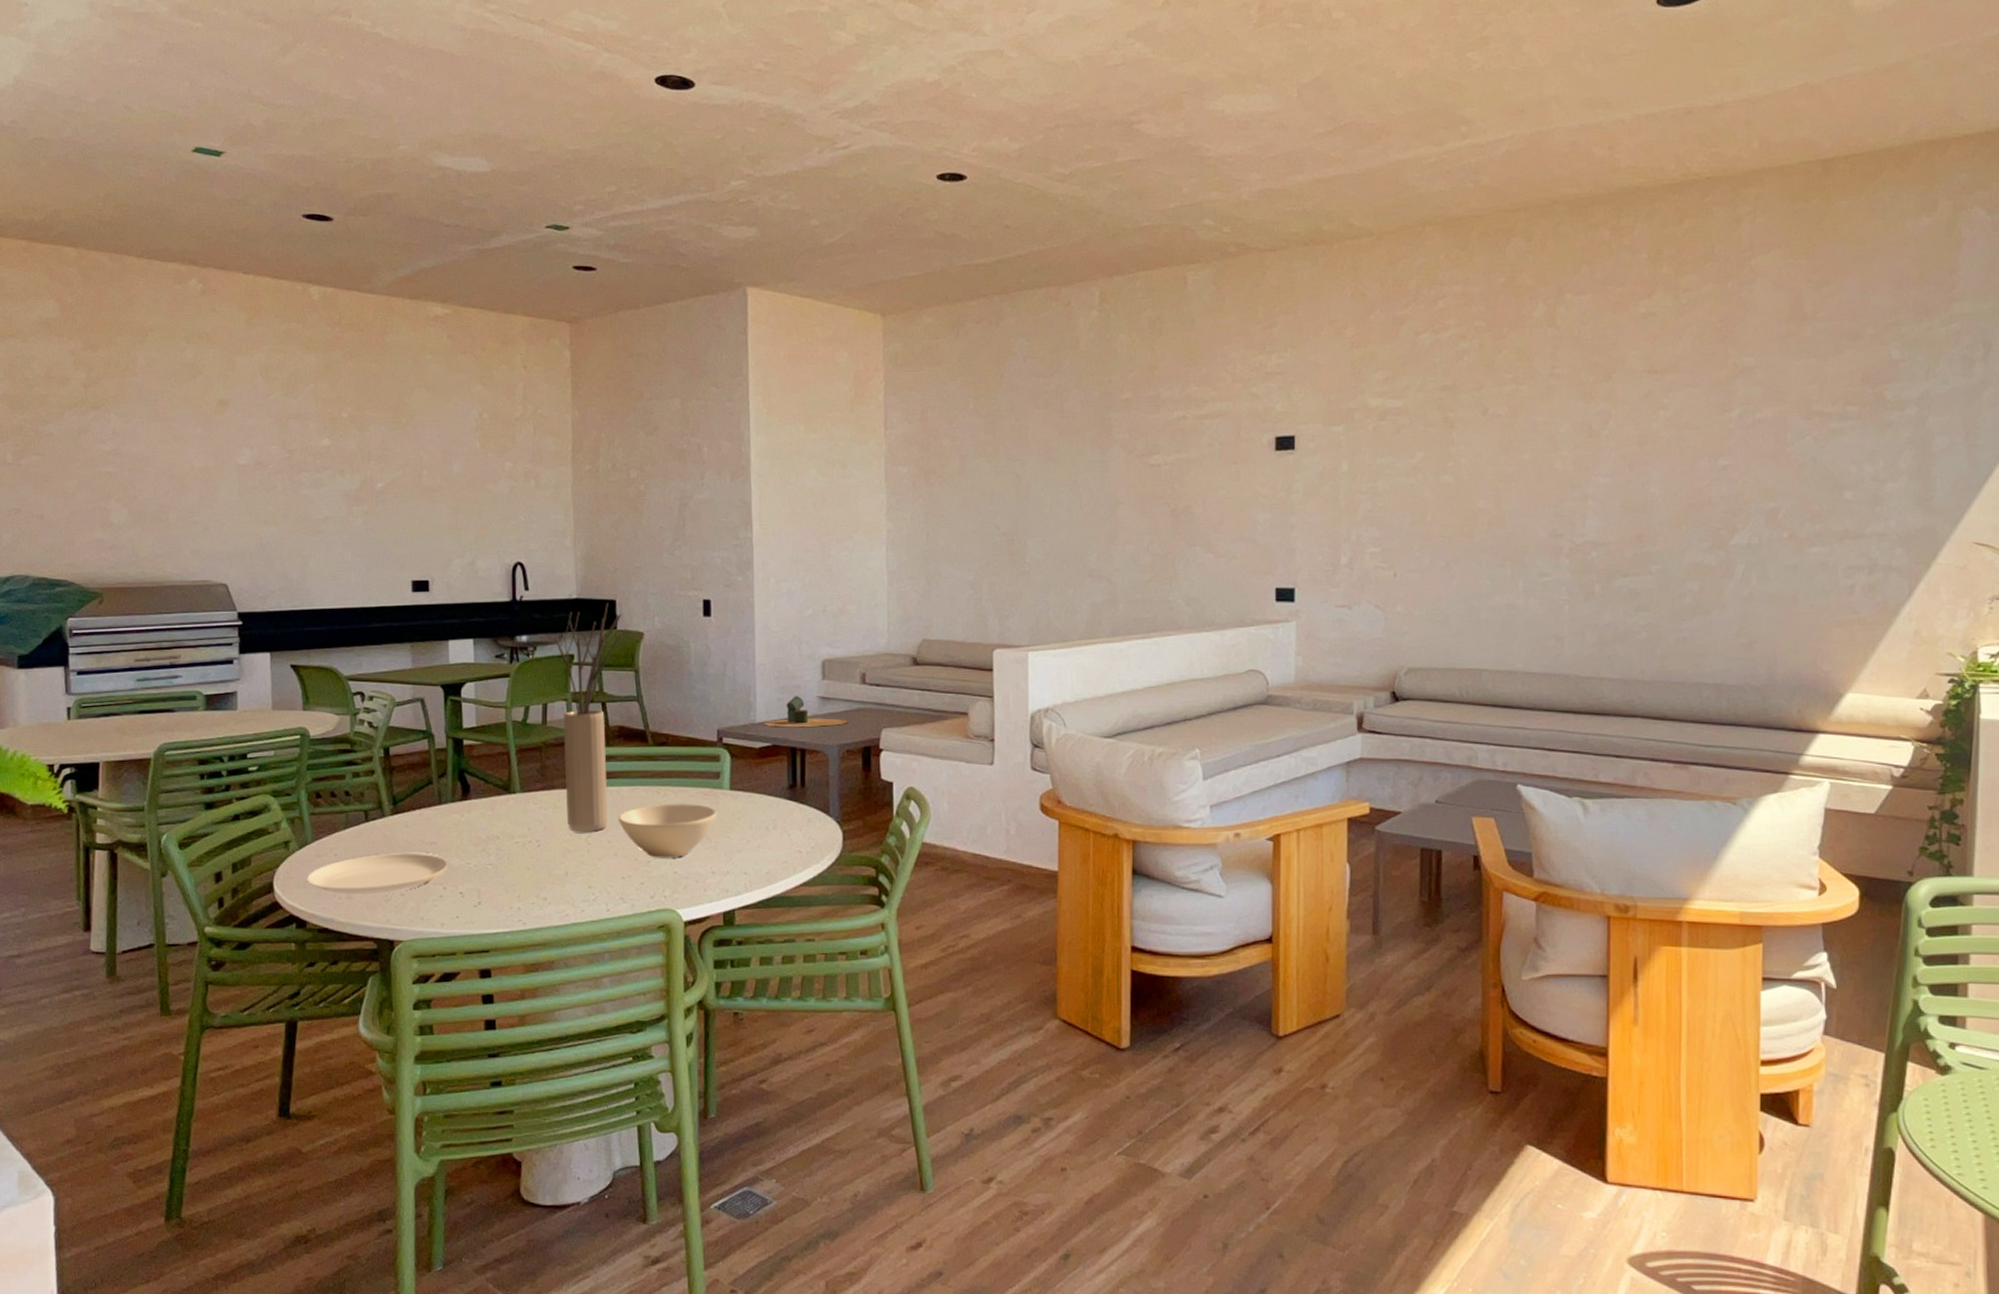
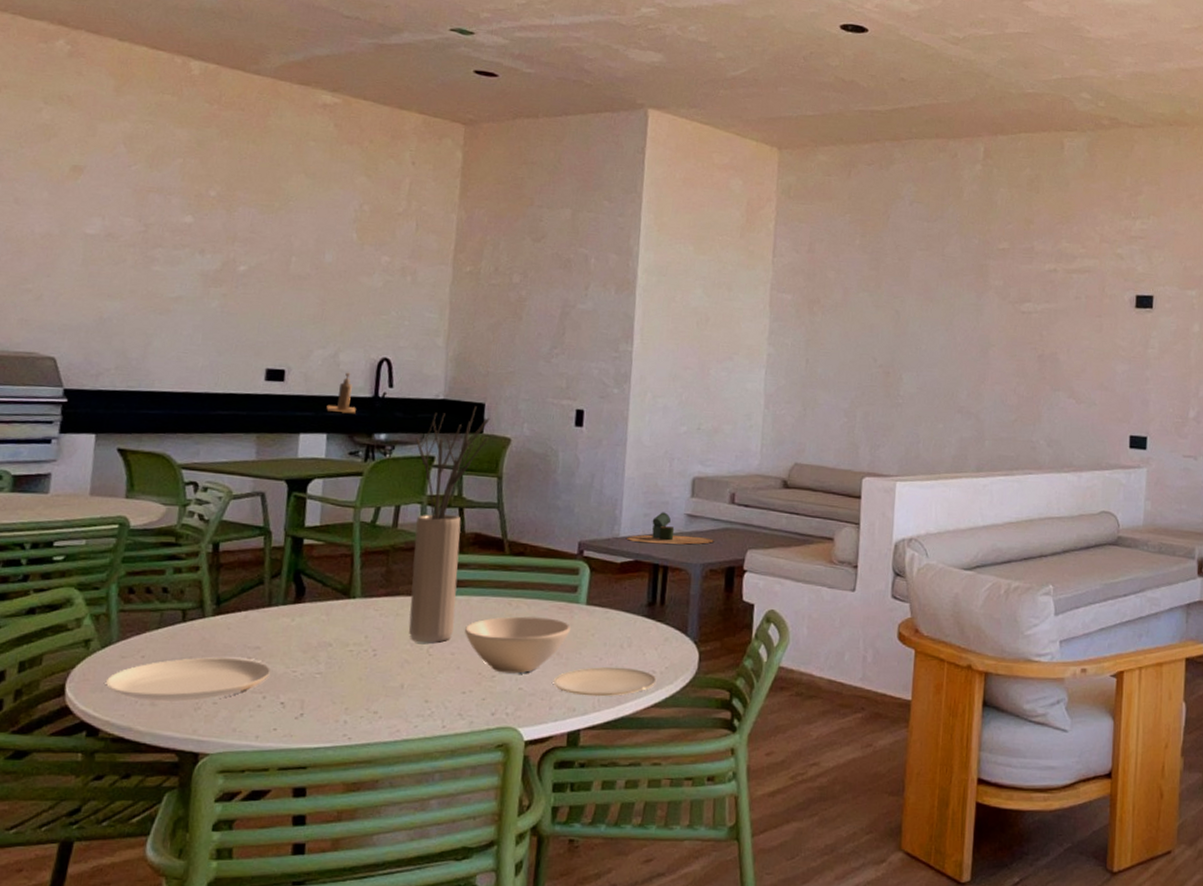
soap dispenser: none [470,578,497,619] -> present [326,372,356,414]
plate: none [705,848,804,878] -> present [553,666,657,697]

